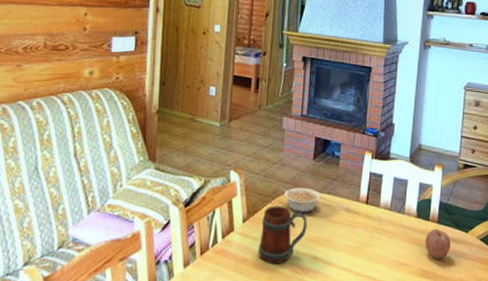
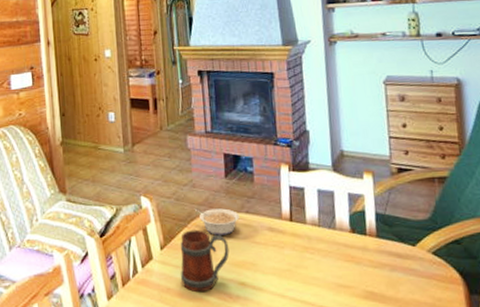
fruit: present [425,229,451,259] -> none [365,244,397,278]

